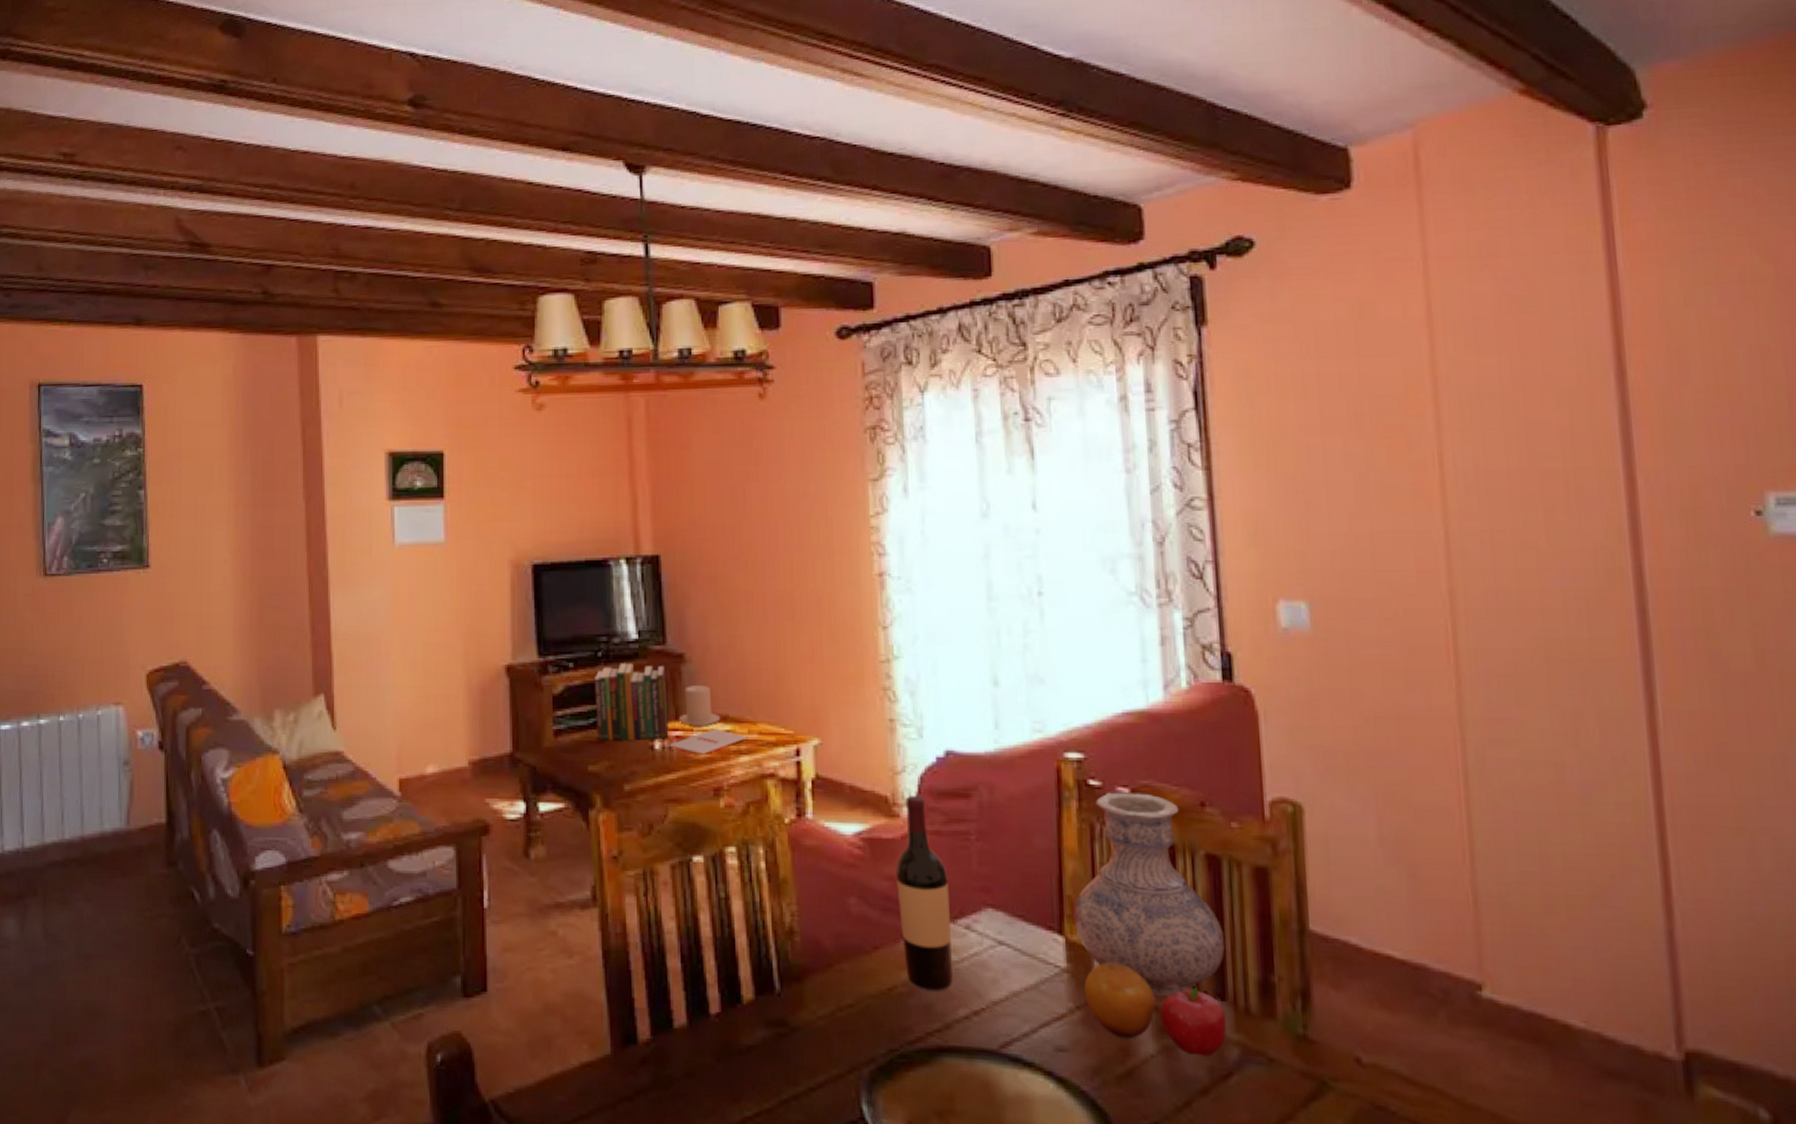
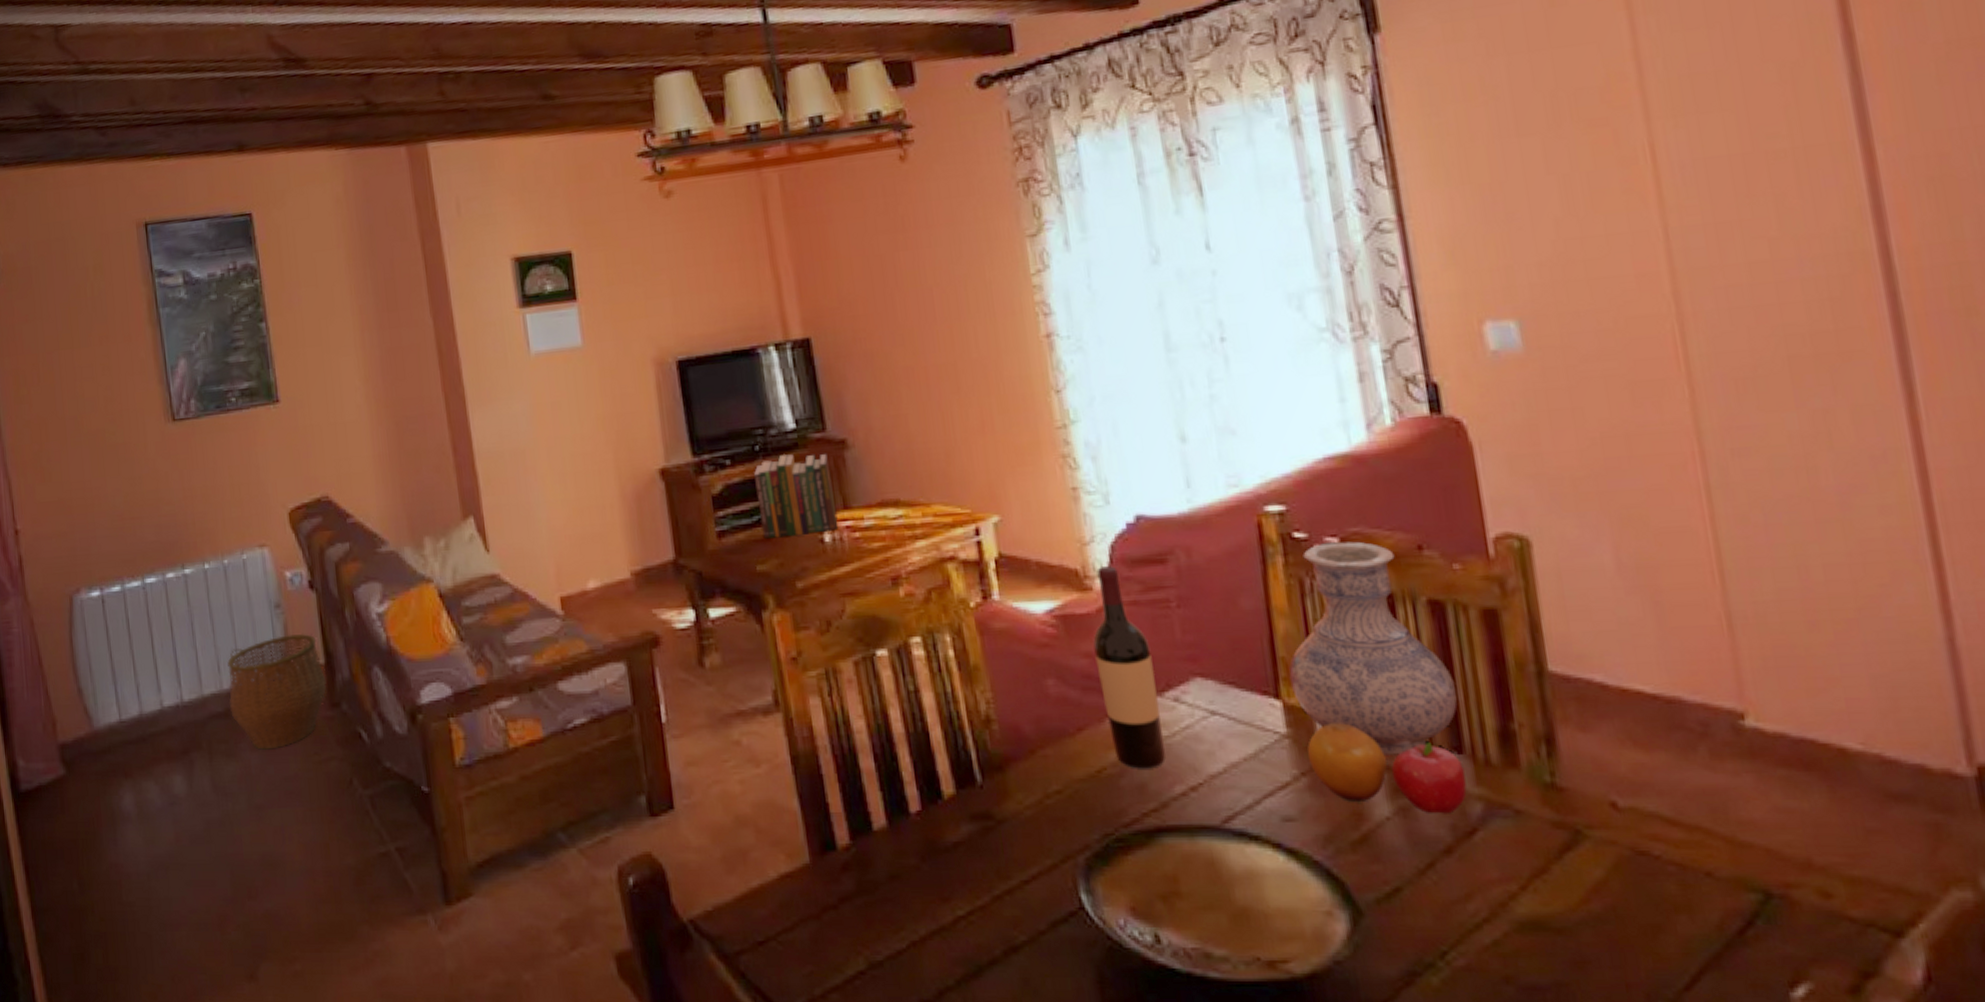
basket: none [68,791,166,902] -> present [227,633,327,750]
magazine: present [668,729,748,755] -> none [838,515,923,544]
candle: present [678,686,721,727] -> none [846,471,892,515]

